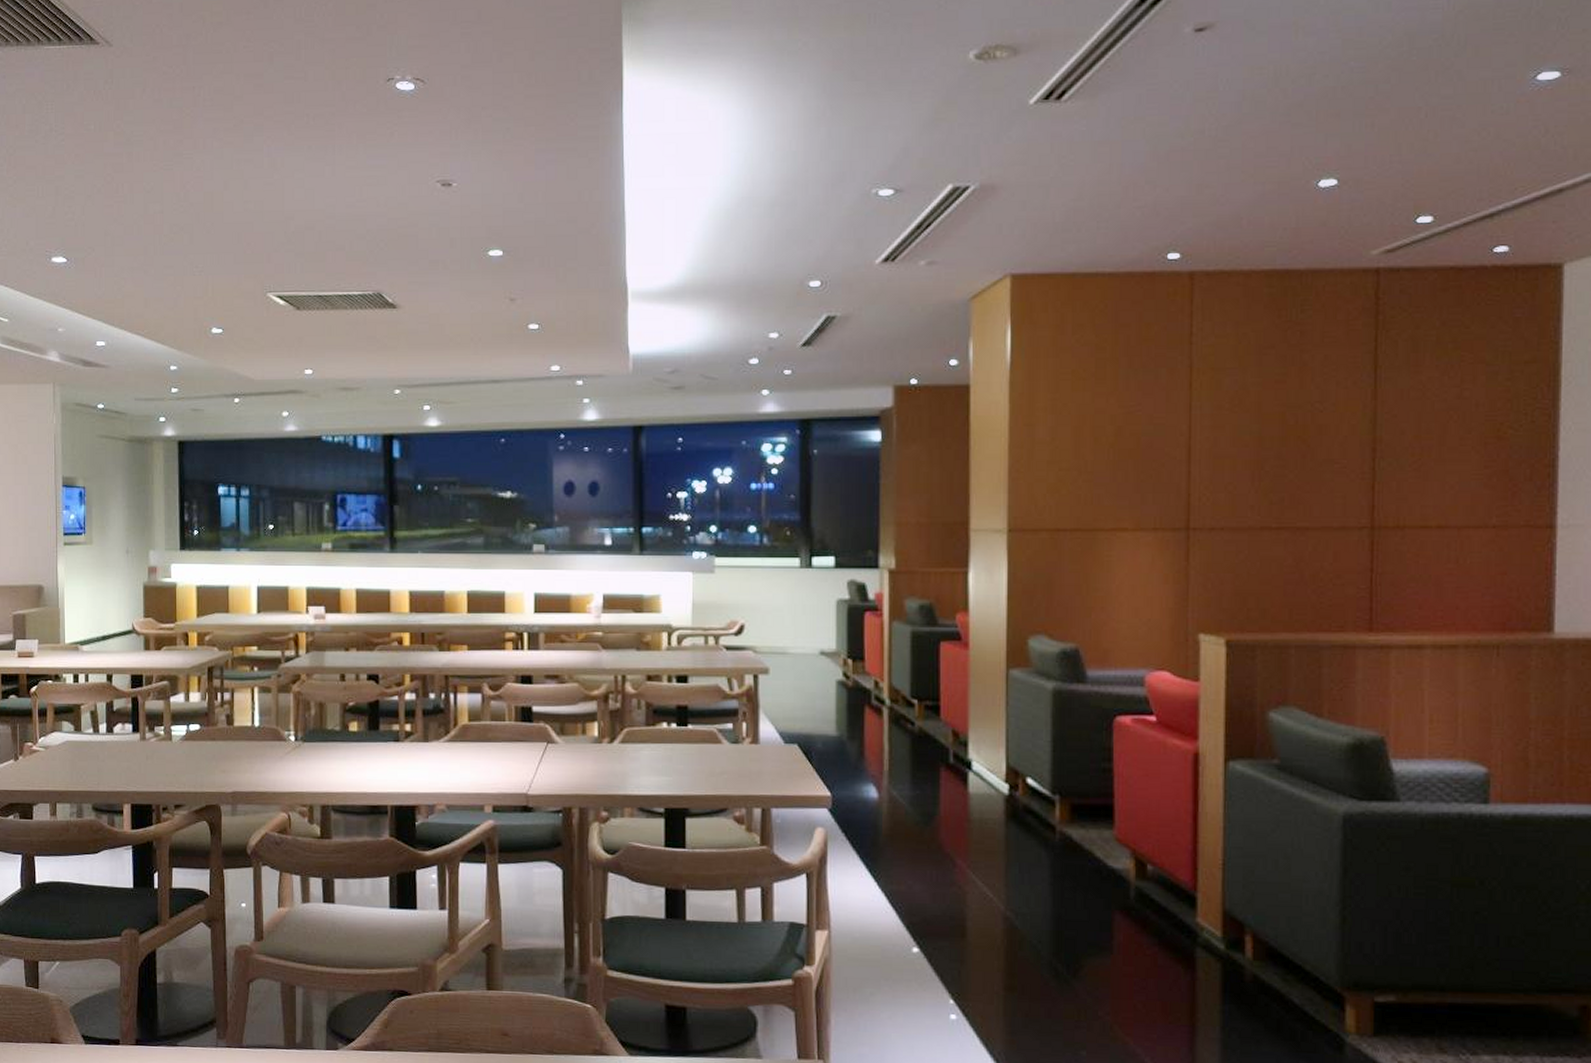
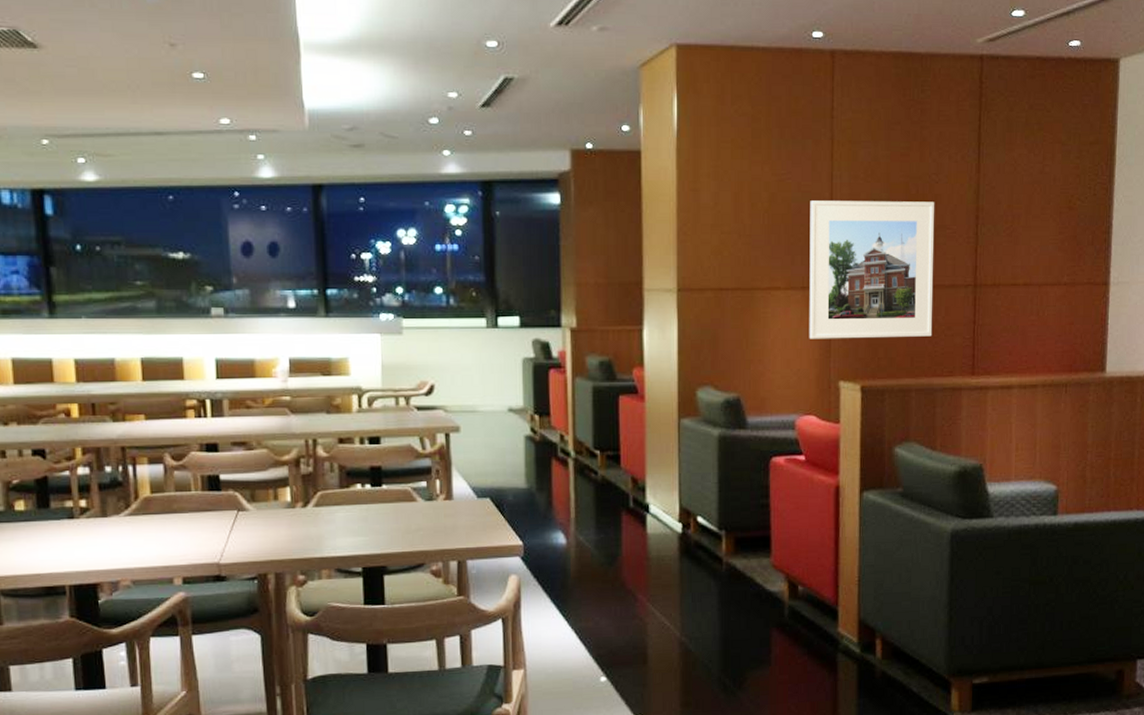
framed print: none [1162,433,1318,587] -> present [809,200,934,339]

